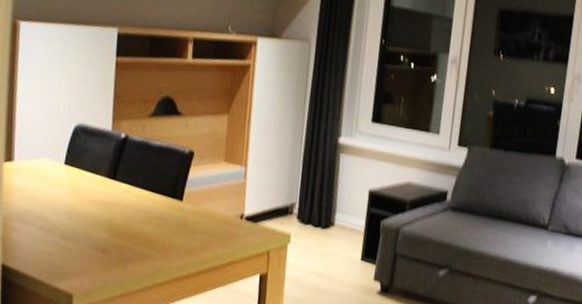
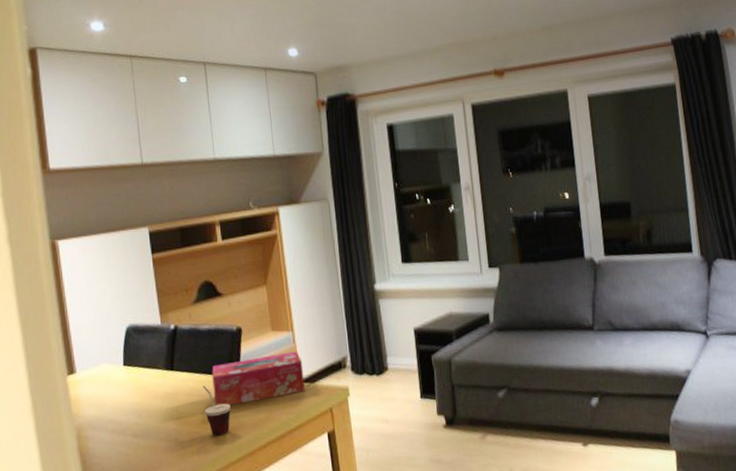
cup: none [139,201,167,255] -> present [203,385,231,436]
tissue box: none [152,183,250,229] -> present [212,351,305,406]

